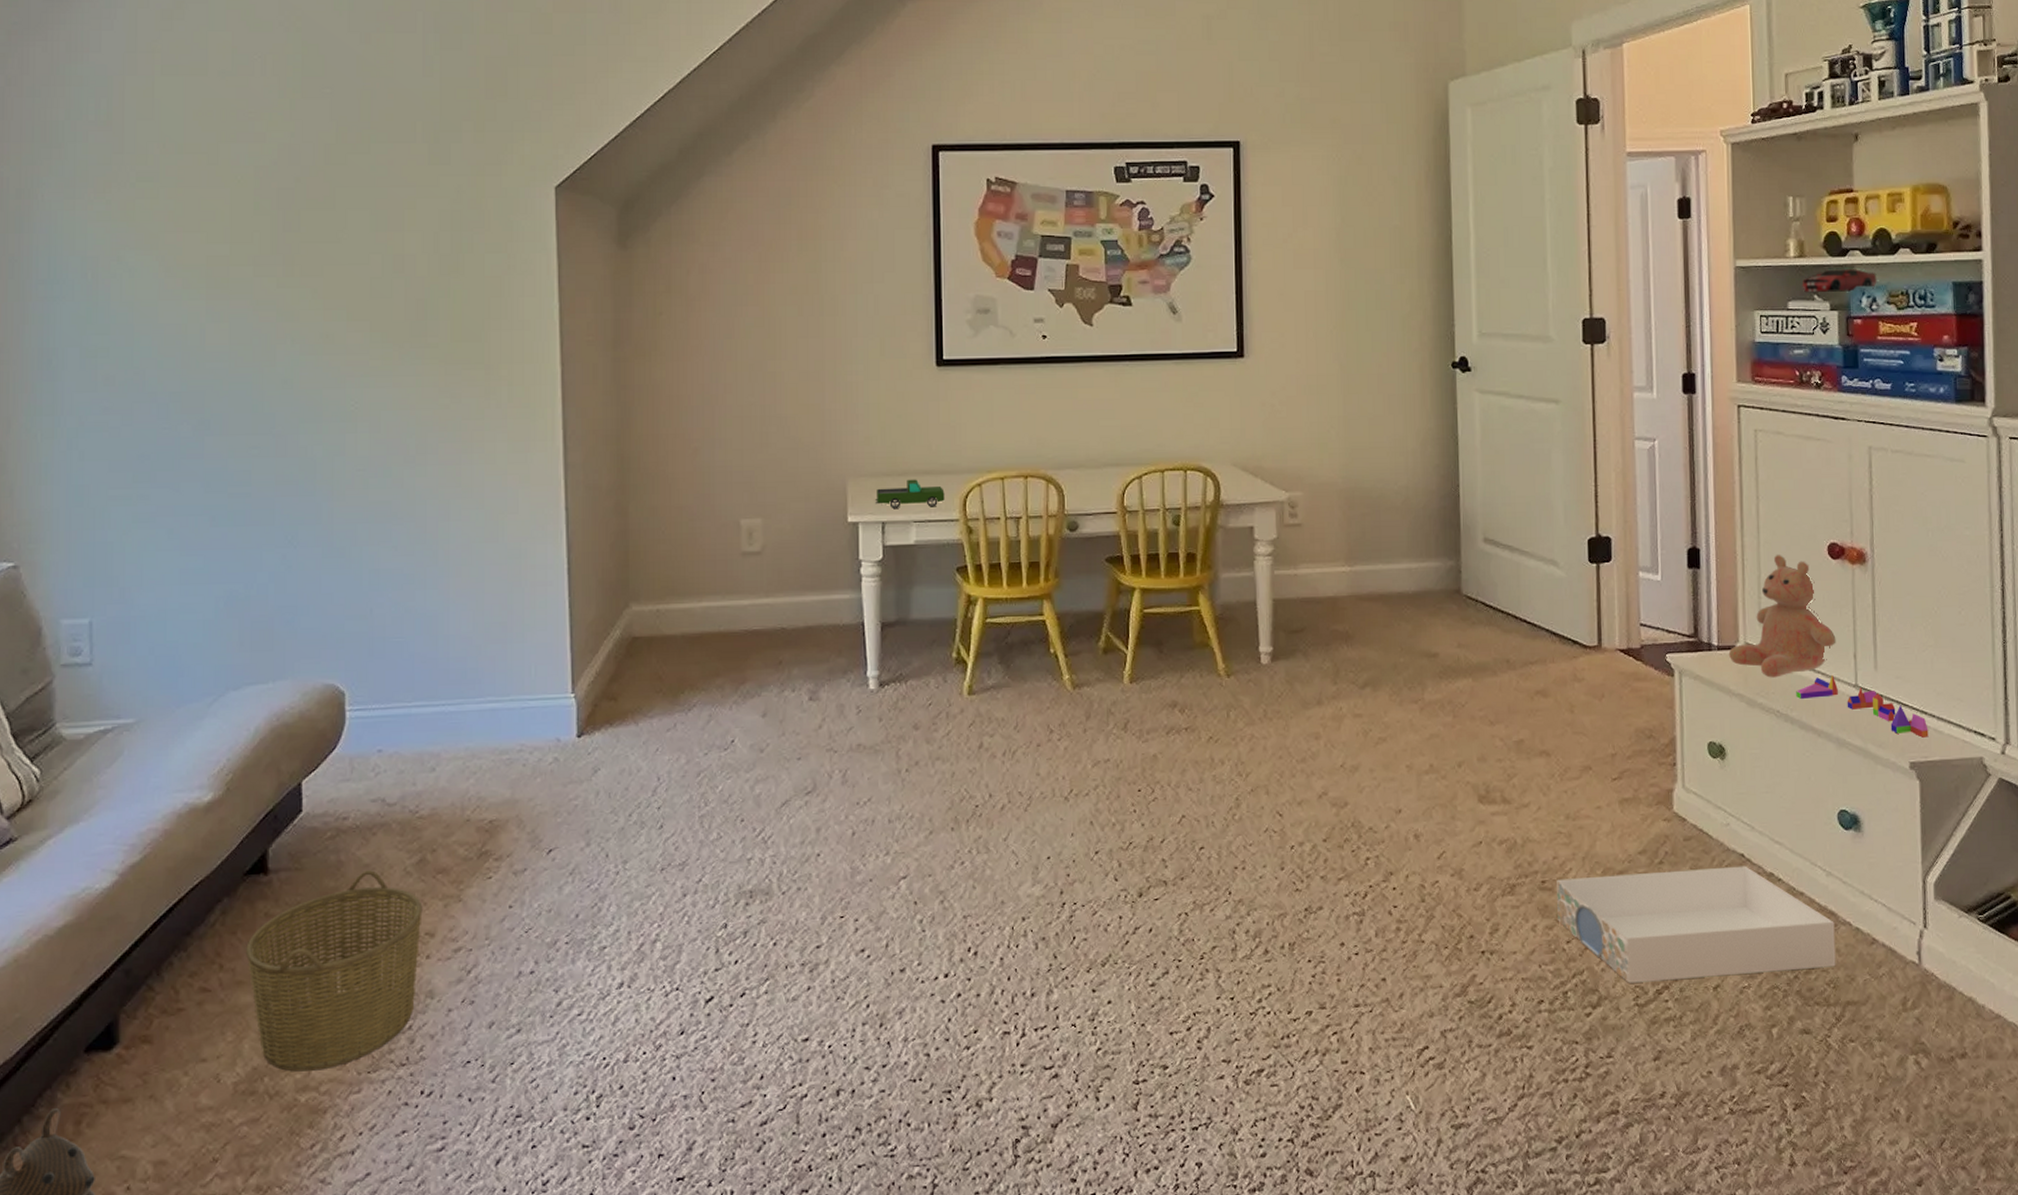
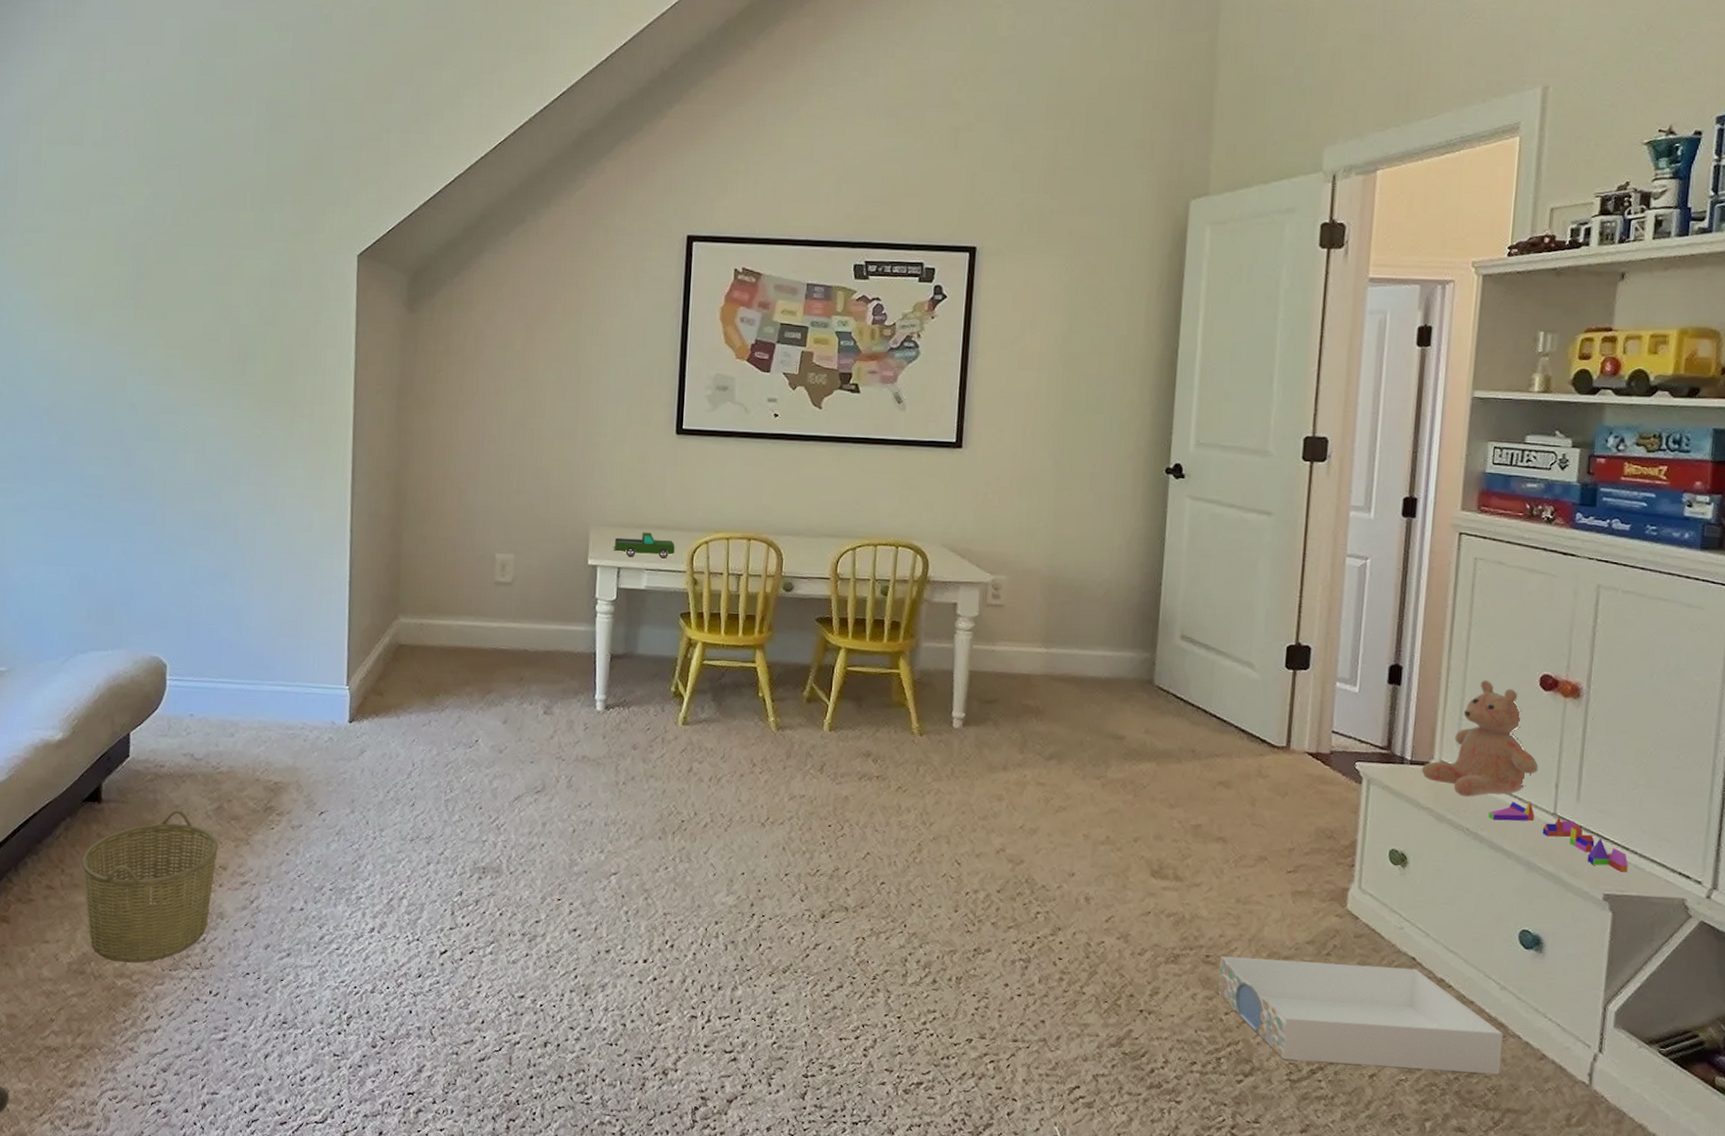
toy car: present [1802,269,1877,292] -> none [1543,406,1628,430]

